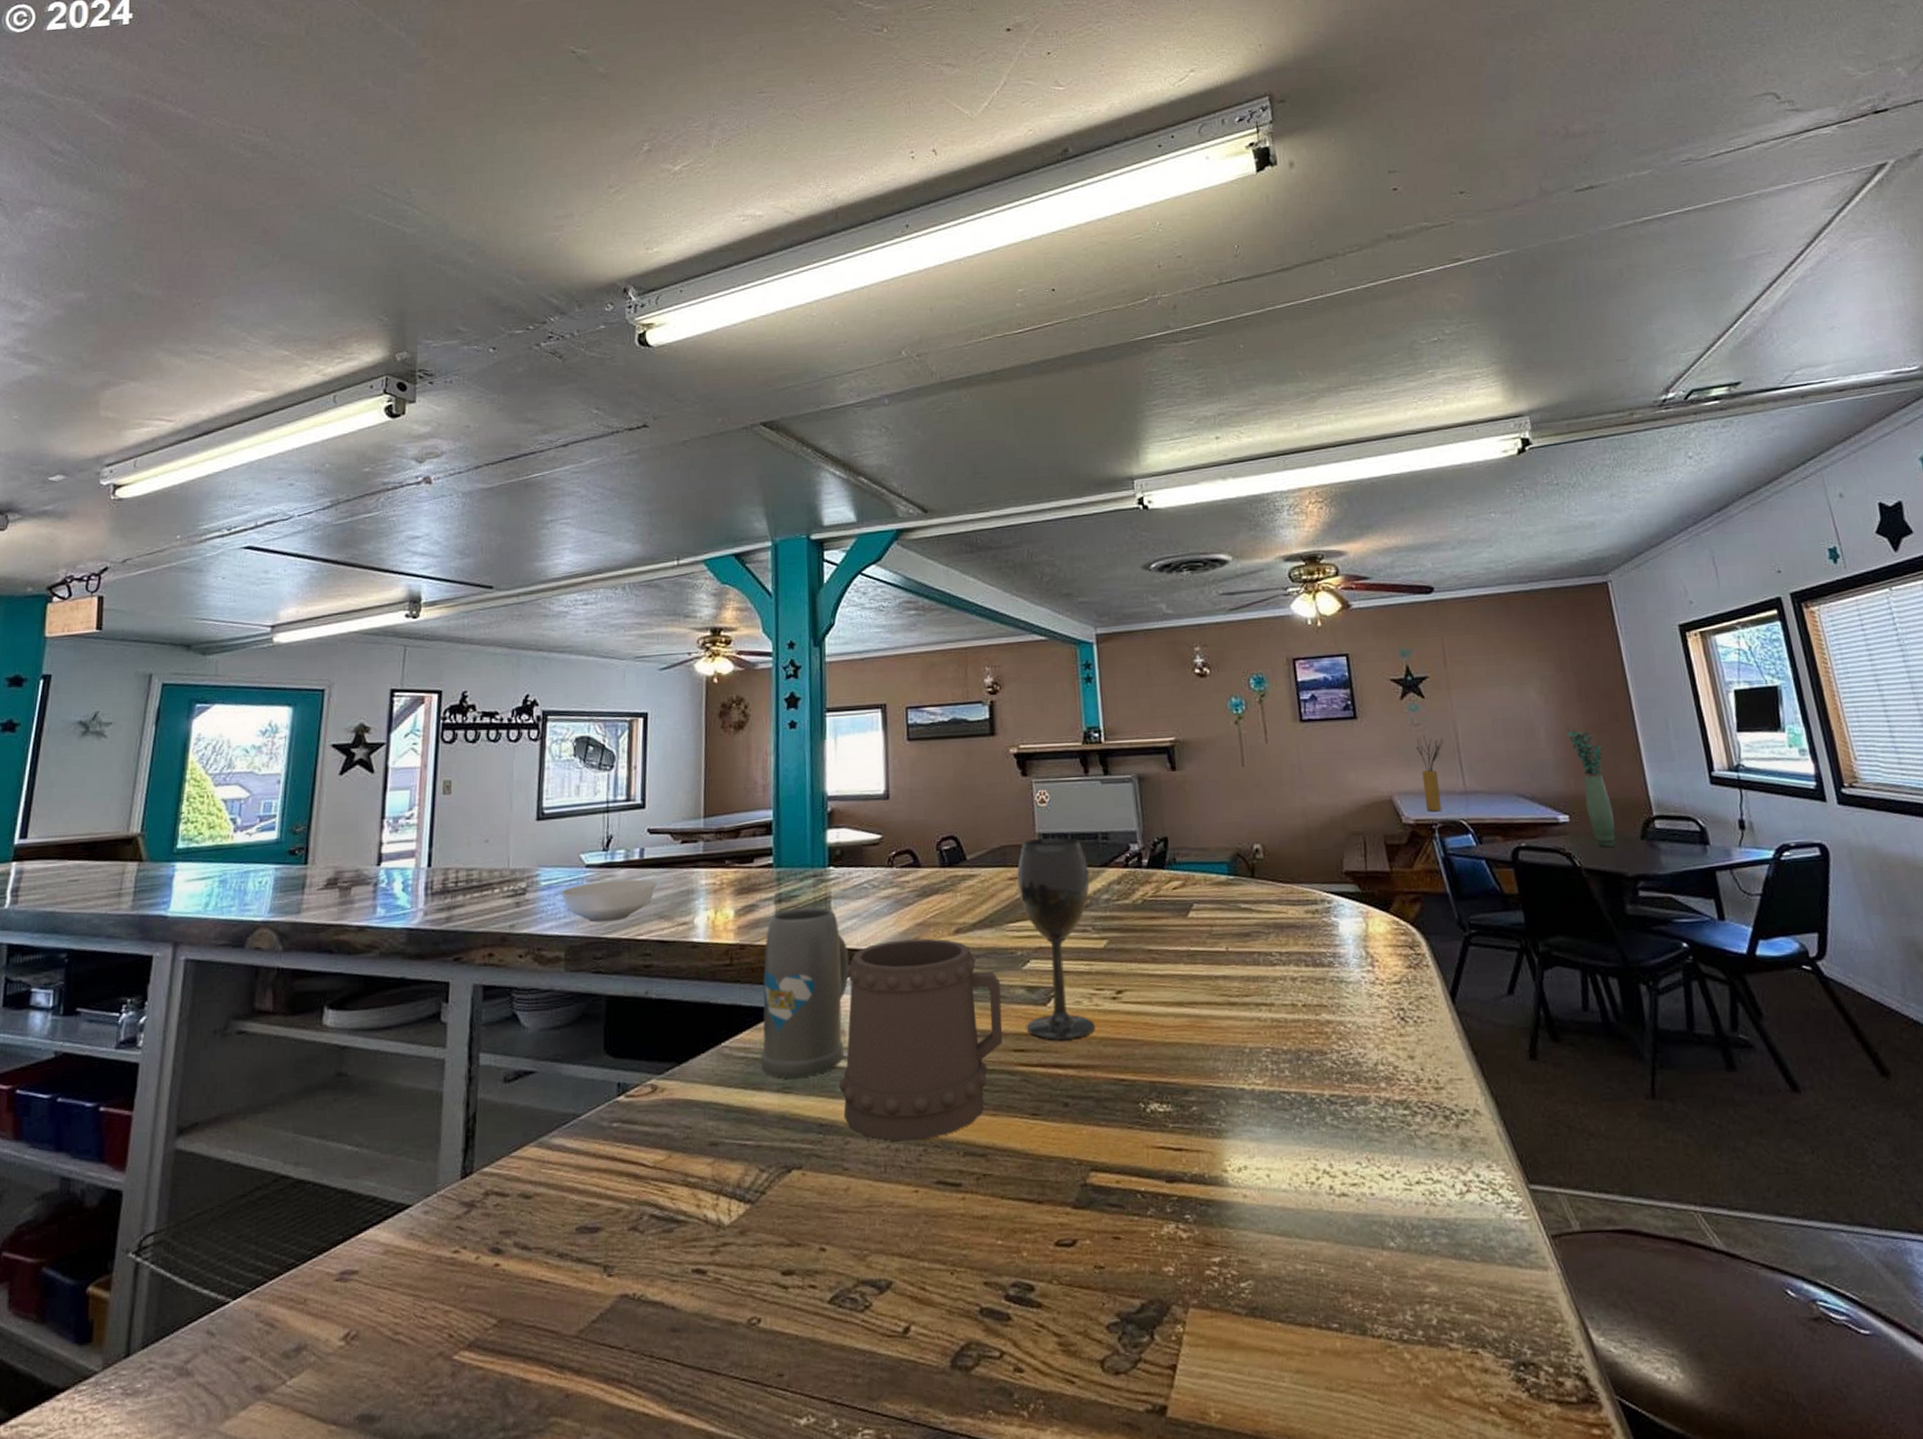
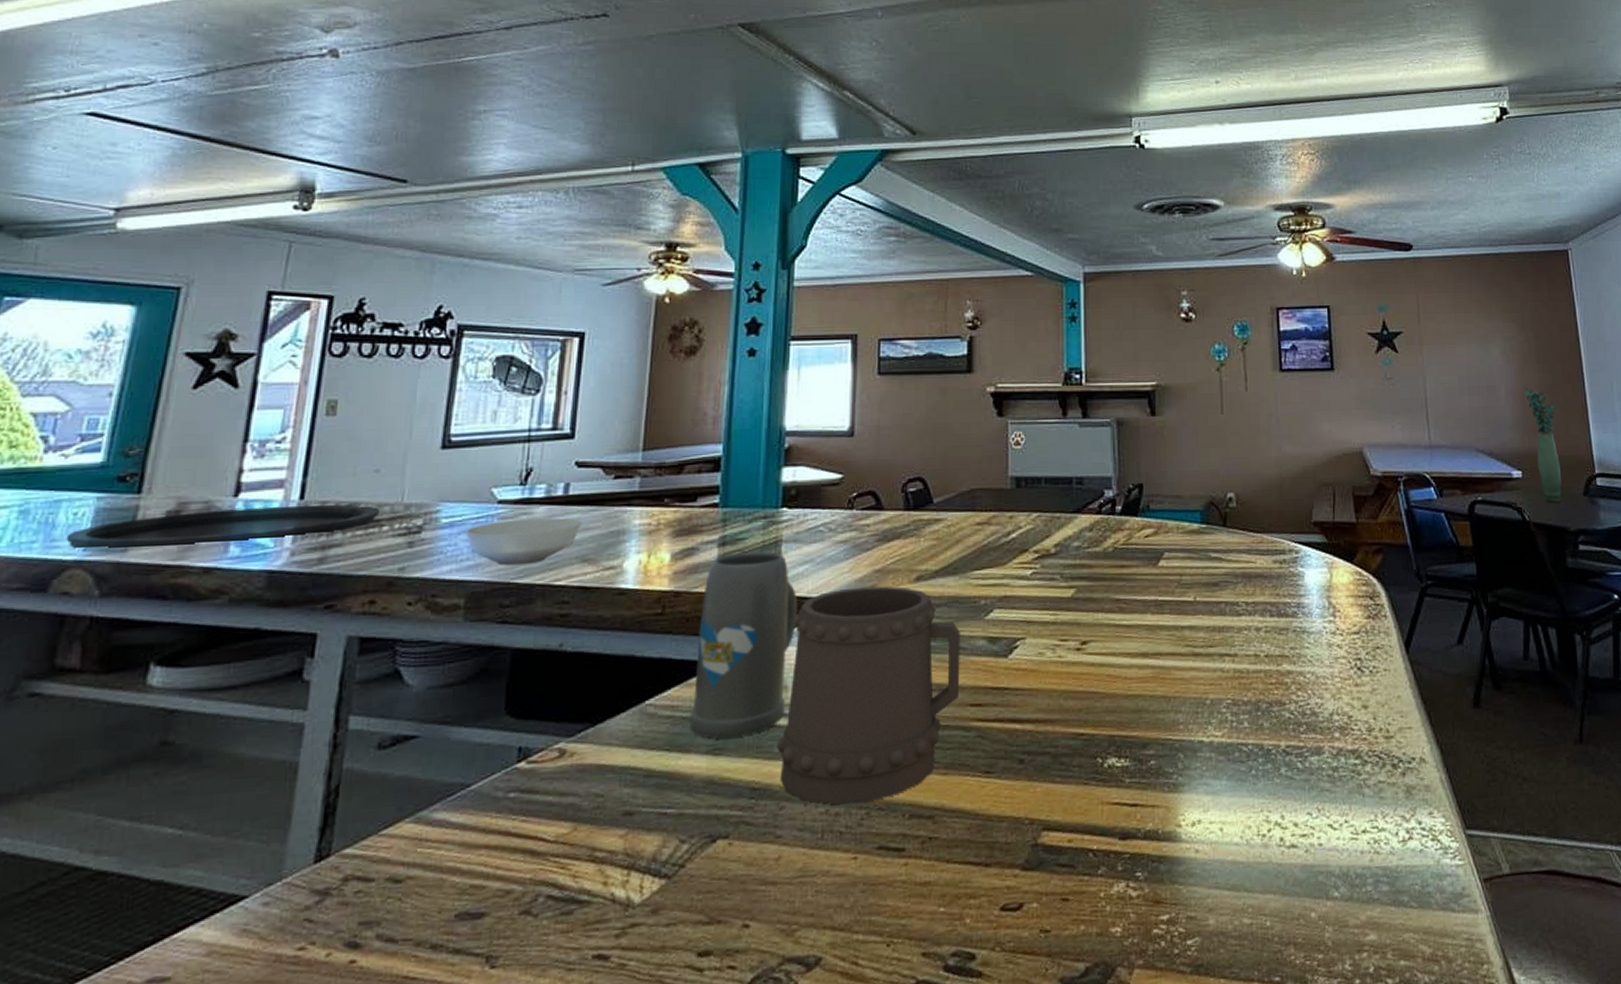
tray: none [255,871,490,913] -> present [66,504,379,551]
wine glass: present [1017,838,1095,1040] -> none [986,482,1061,693]
vase: present [1416,735,1444,812] -> none [1388,389,1413,465]

